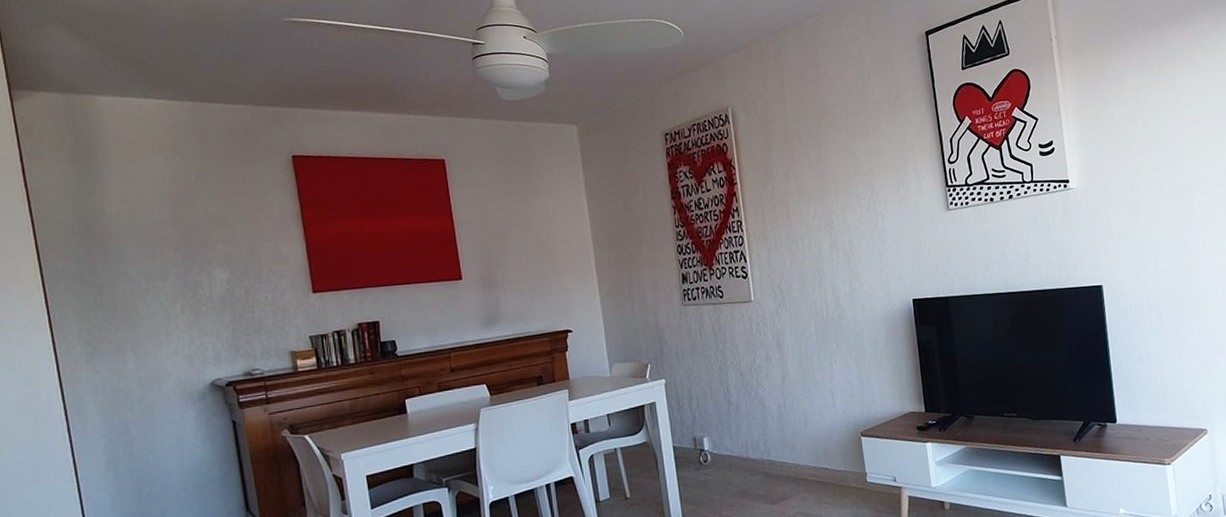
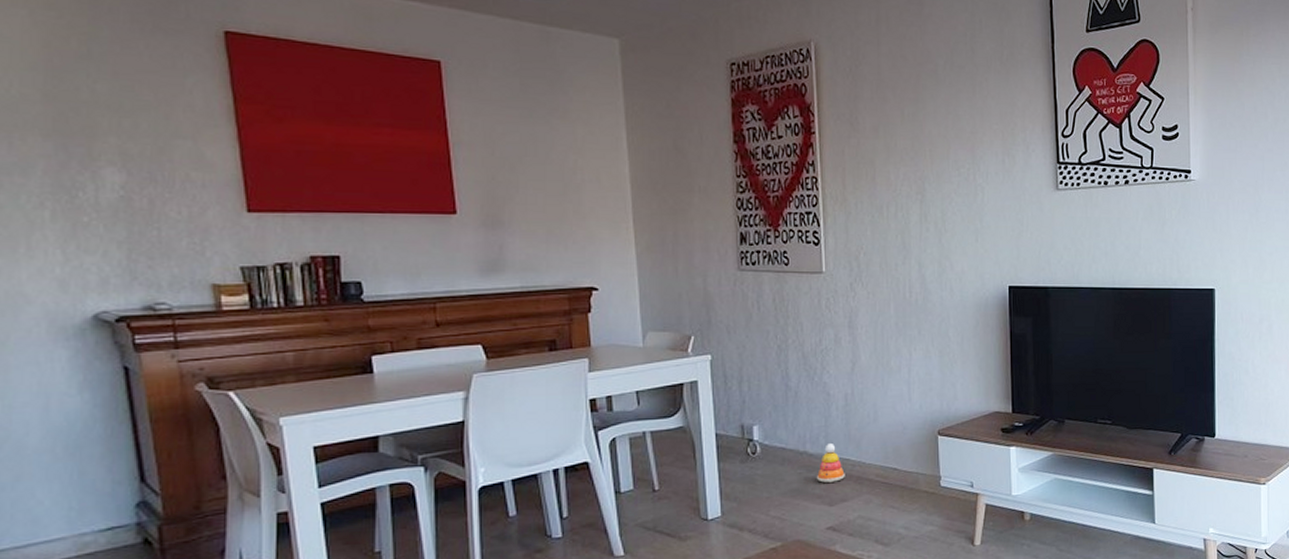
stacking toy: none [760,448,784,484] -> present [817,442,845,483]

